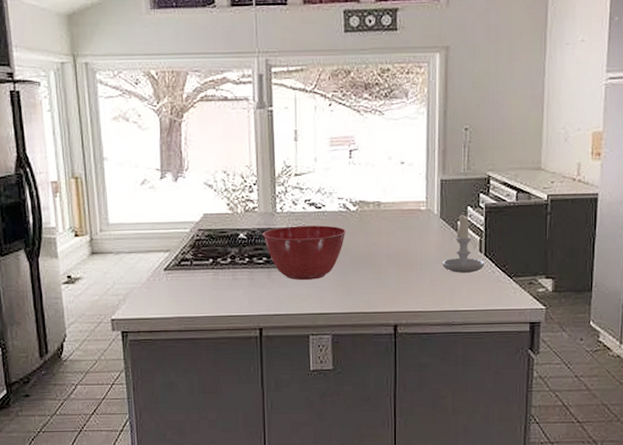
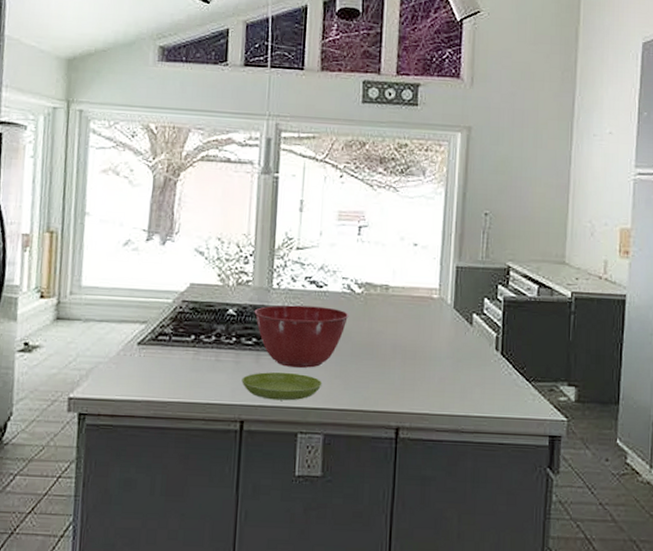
saucer: none [257,285,327,309] -> present [242,372,322,401]
candle: present [442,213,485,273] -> none [454,305,501,373]

